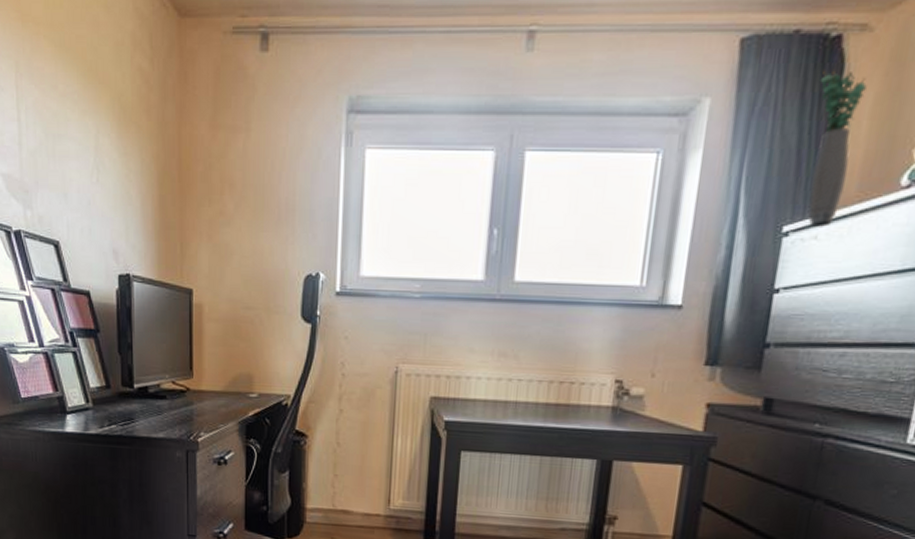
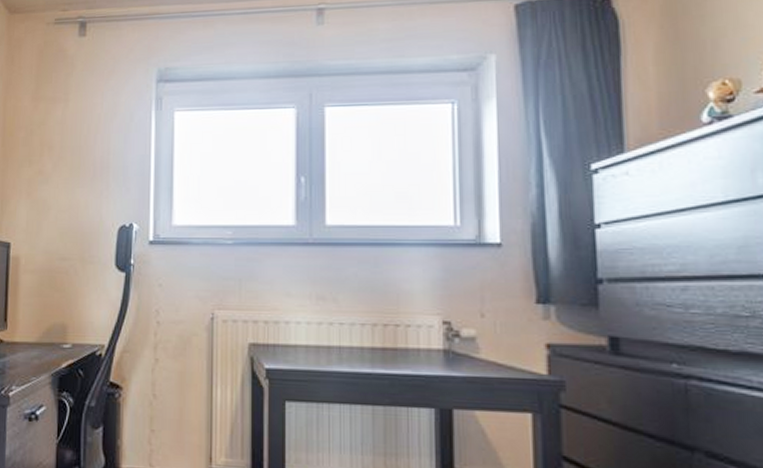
vase: present [807,68,867,227] -> none [597,24,646,163]

